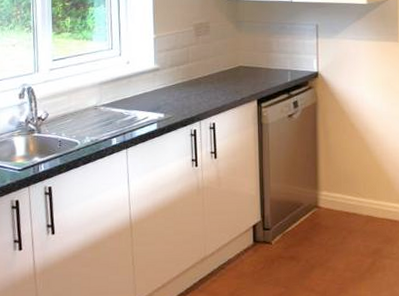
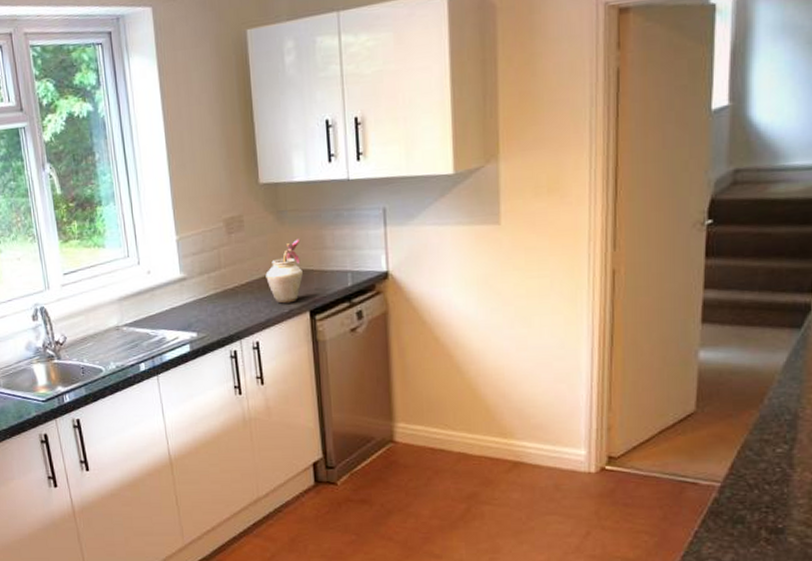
vase: none [224,43,253,93] -> present [265,238,303,304]

